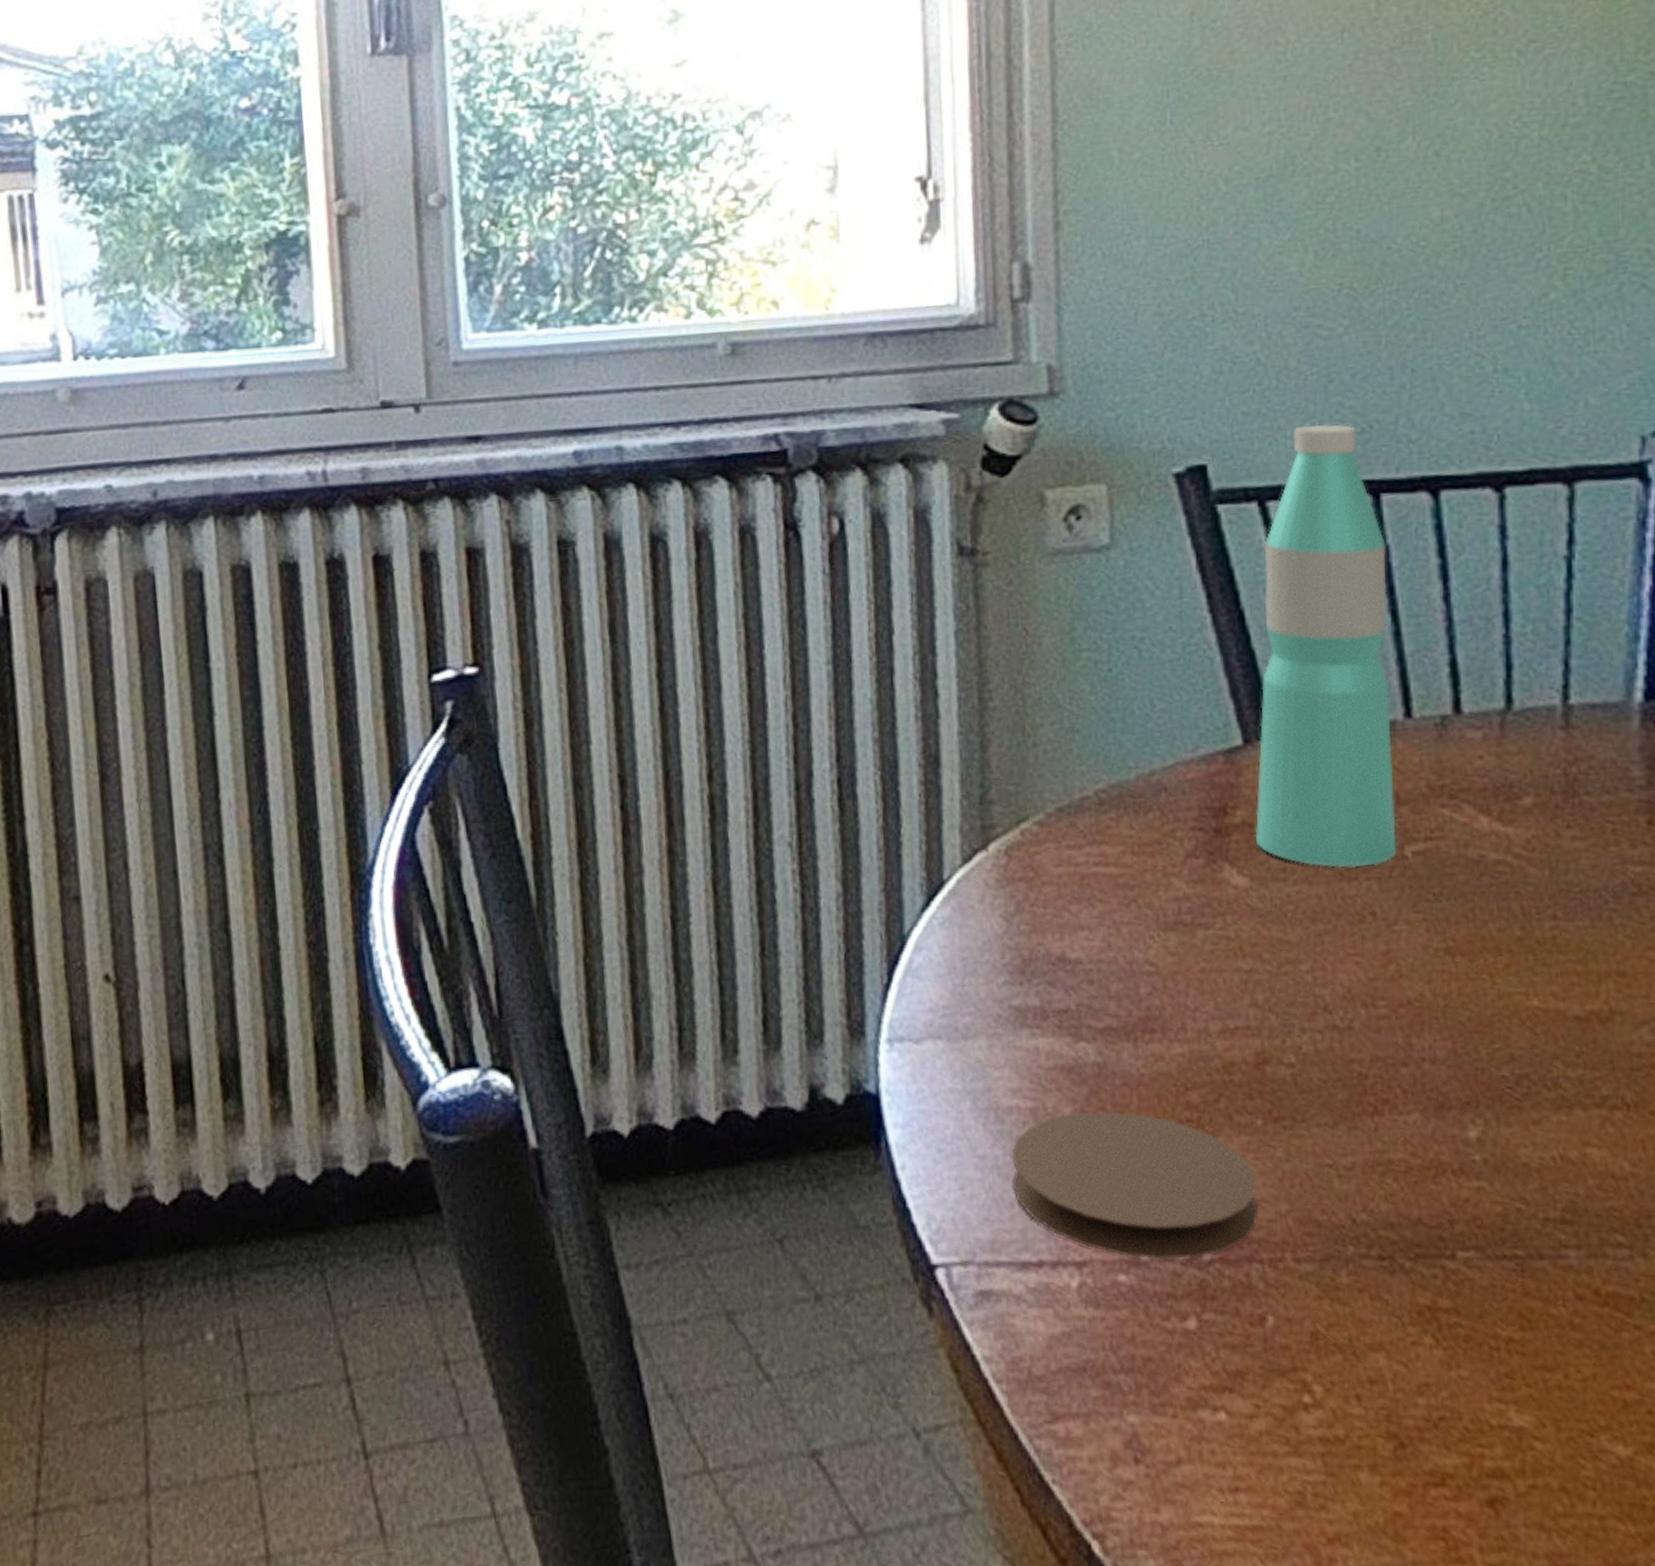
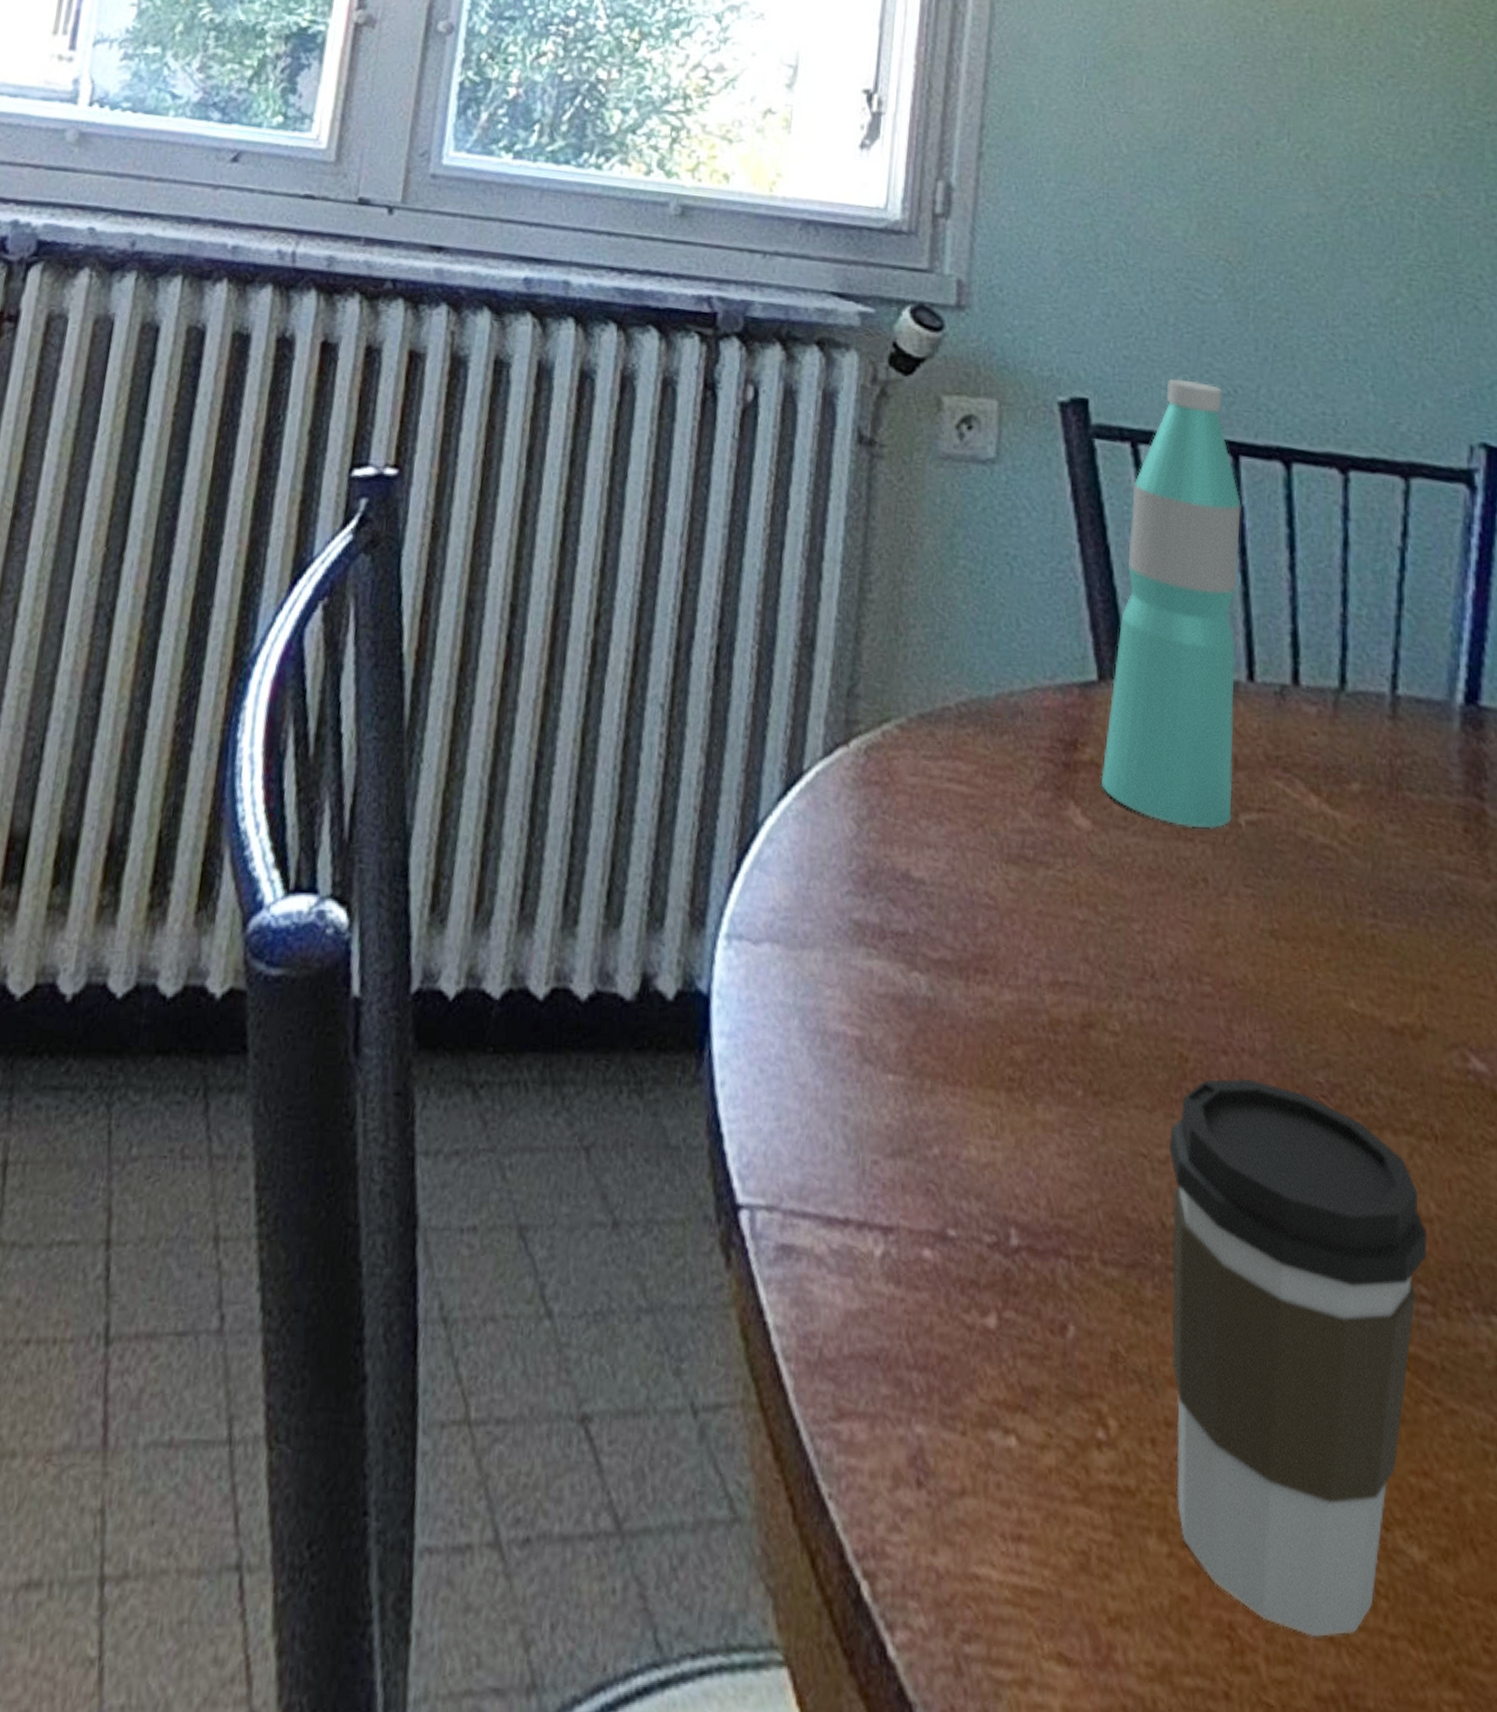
coaster: present [1011,1110,1259,1260] -> none [829,1050,1073,1242]
coffee cup: none [1354,1084,1623,1528] -> present [1168,1078,1428,1638]

